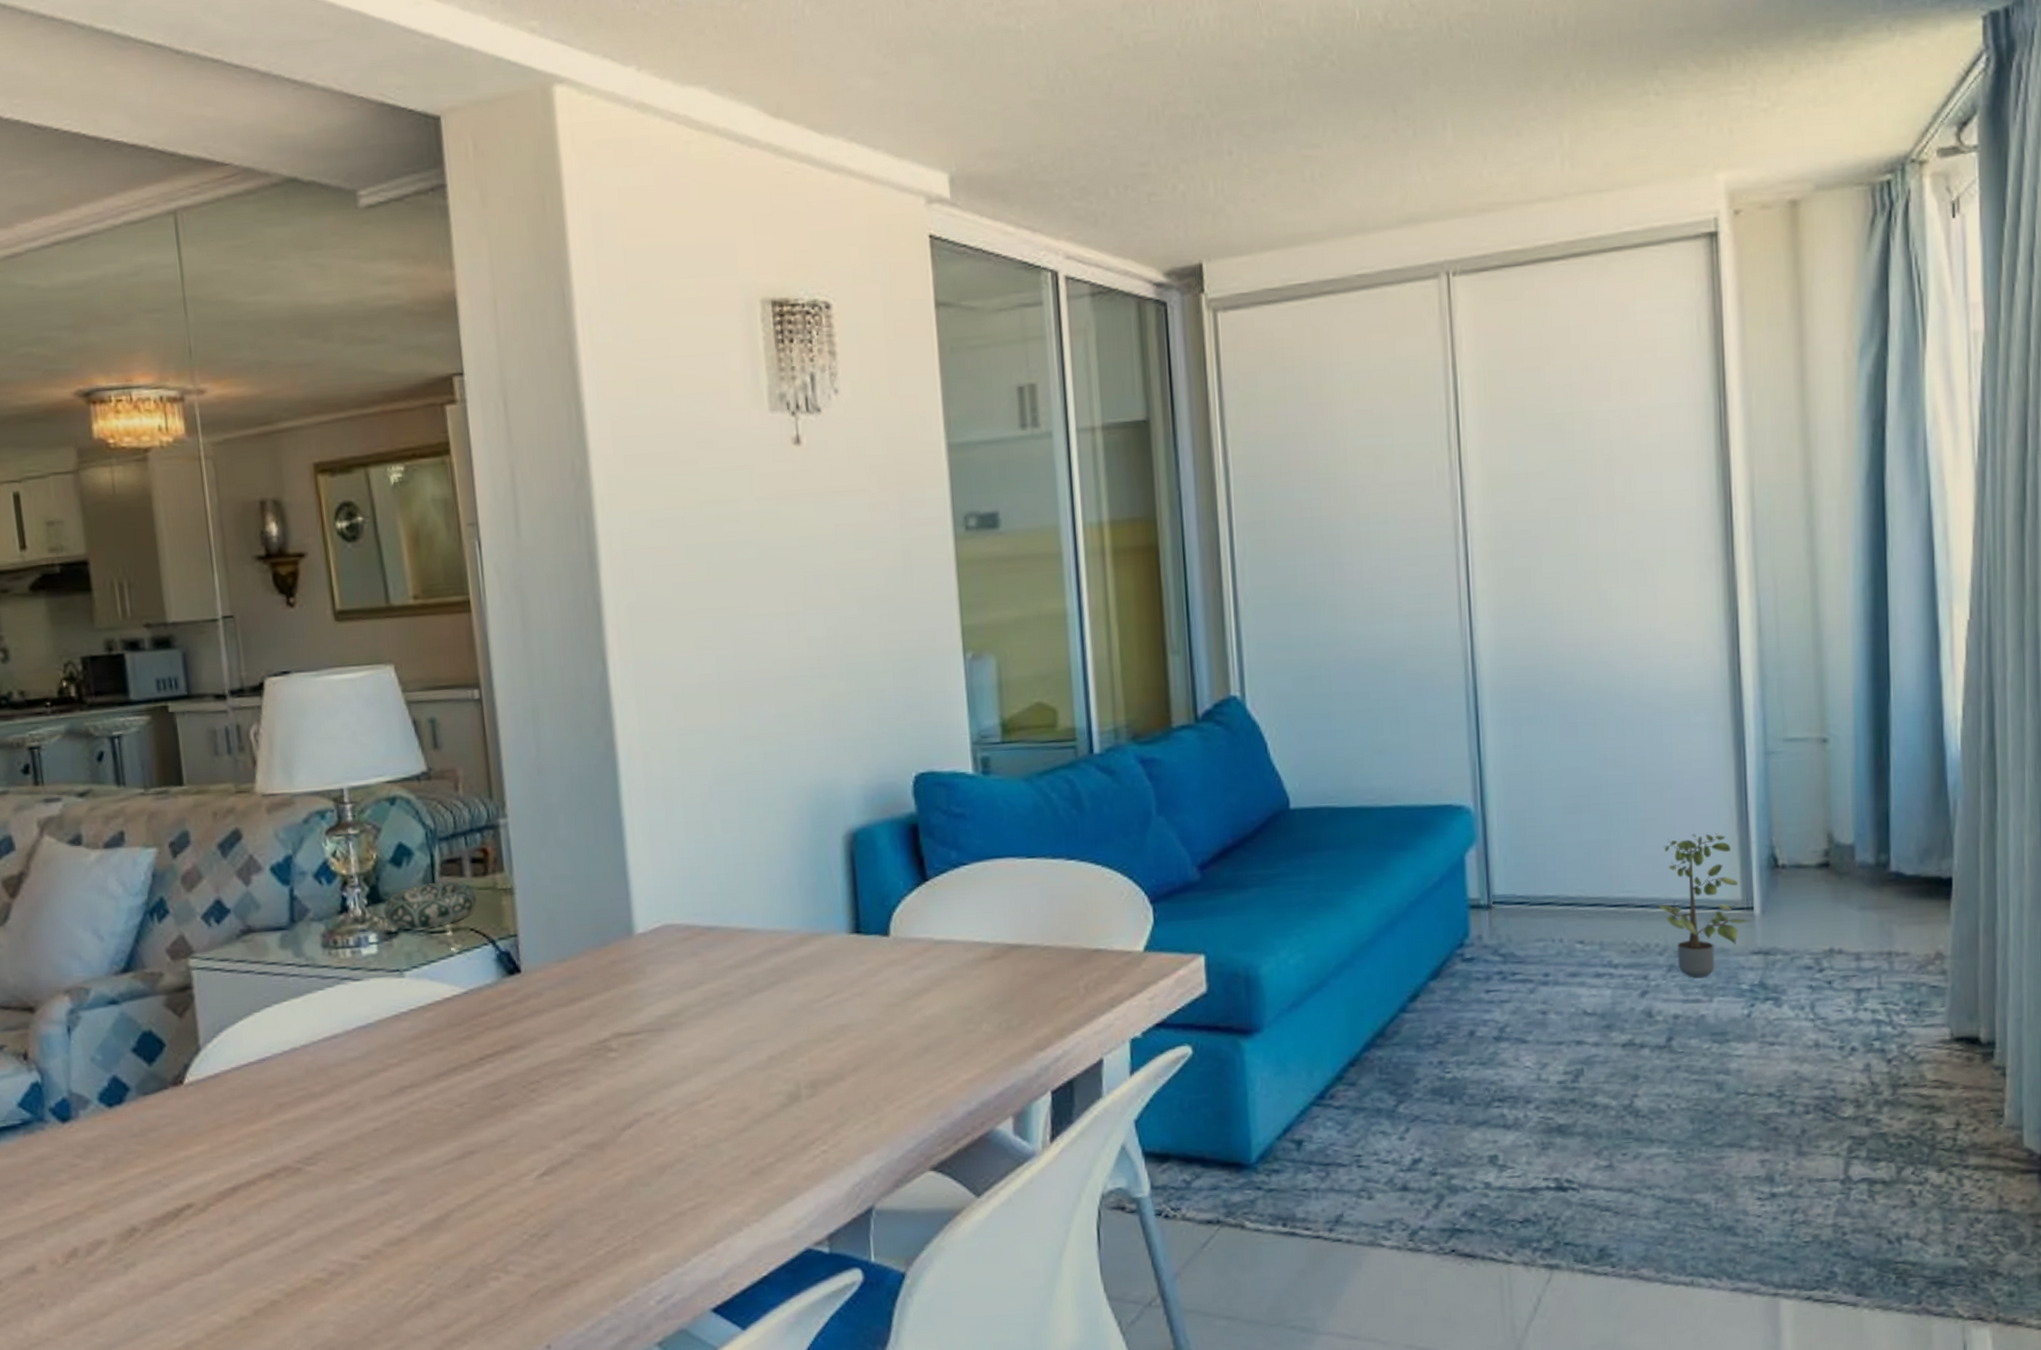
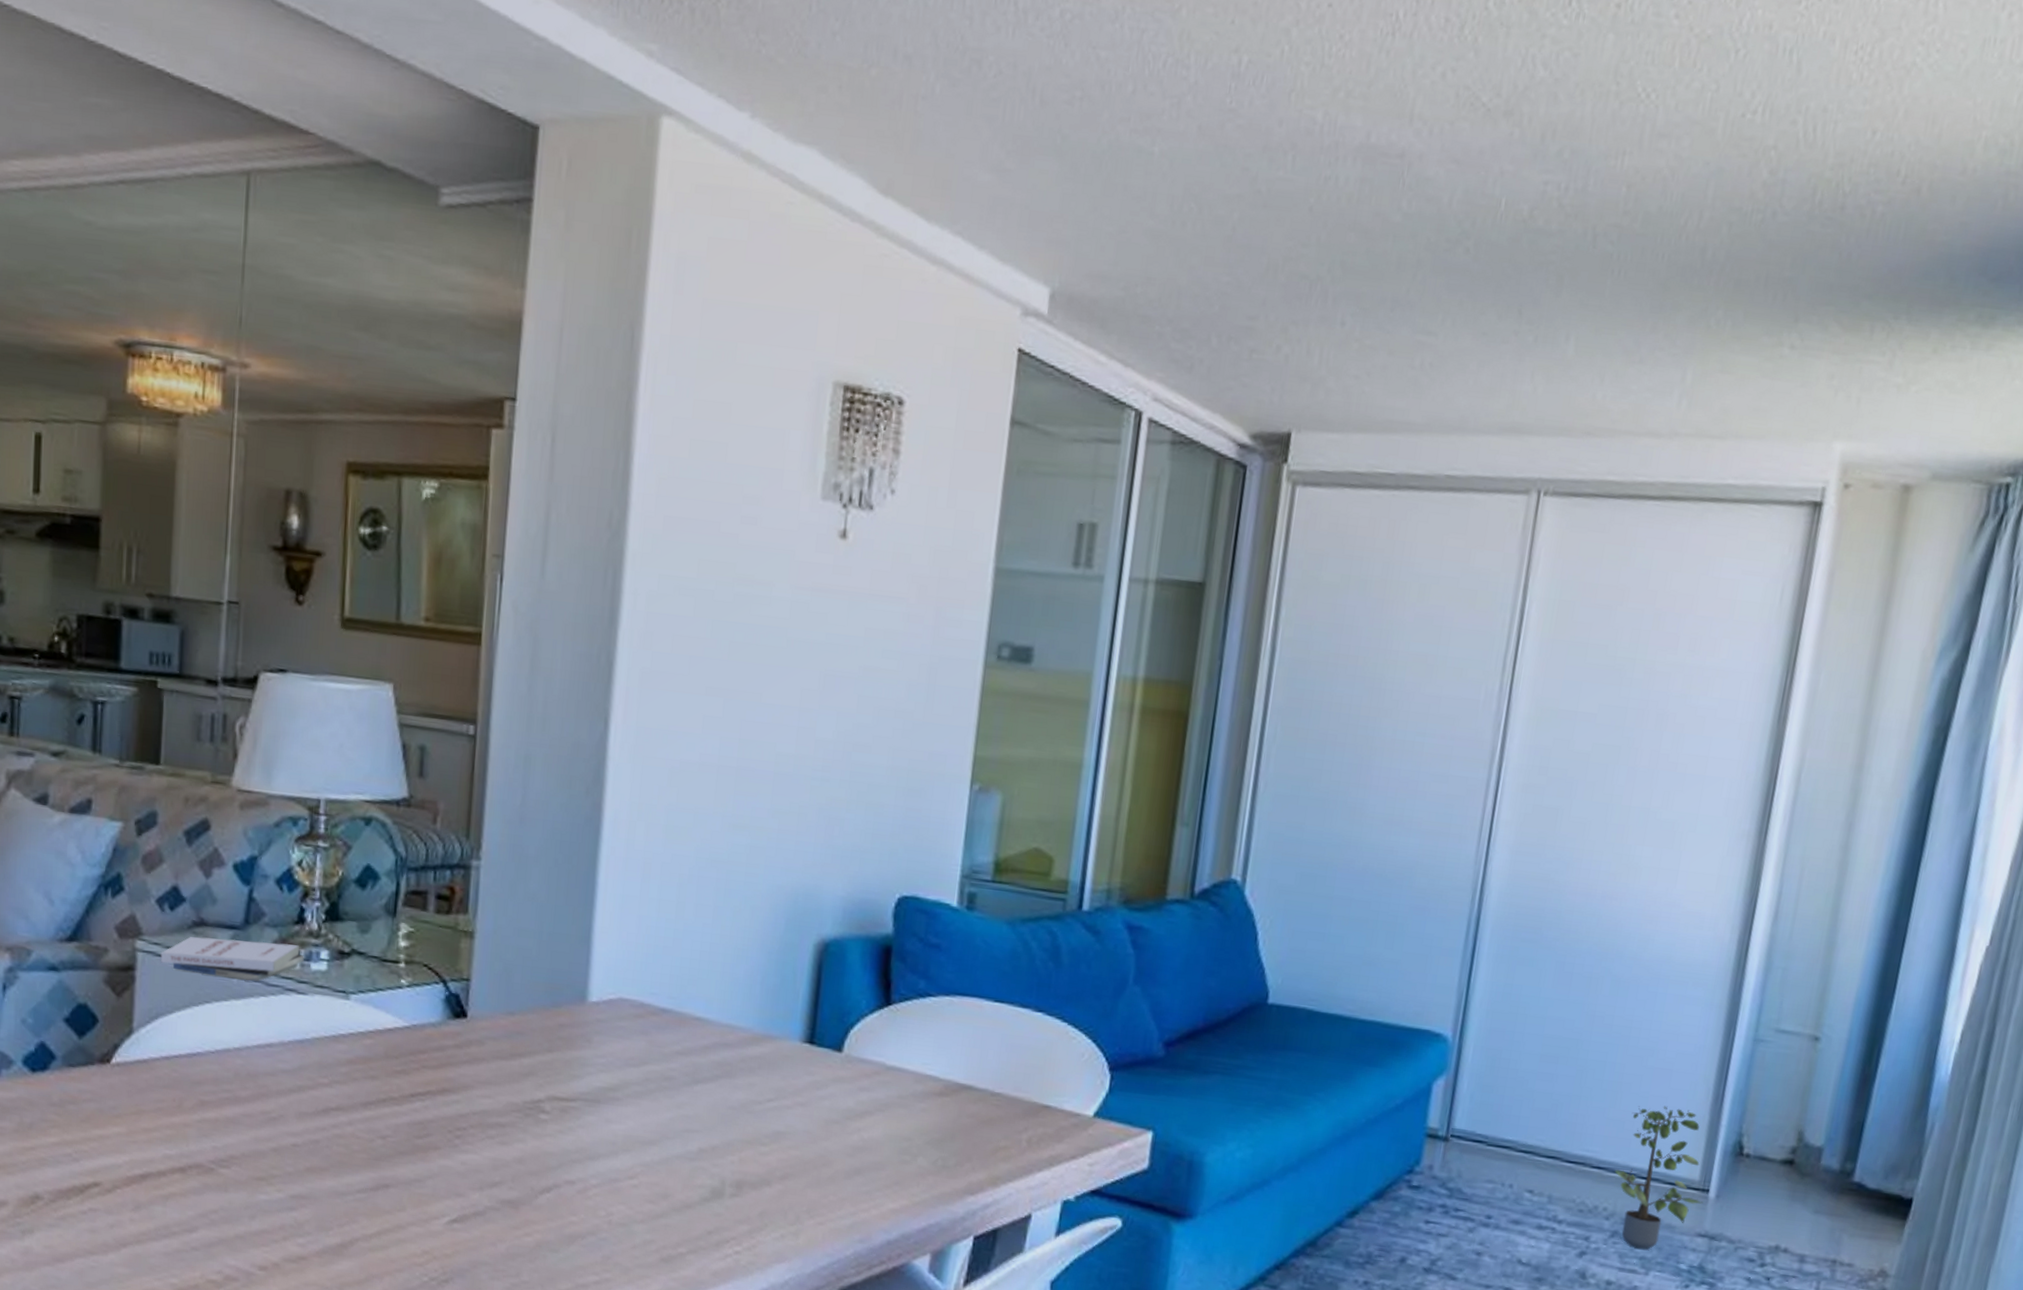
books: none [214,934,354,981] -> present [160,936,304,982]
decorative bowl: present [383,881,477,930] -> none [339,910,436,956]

